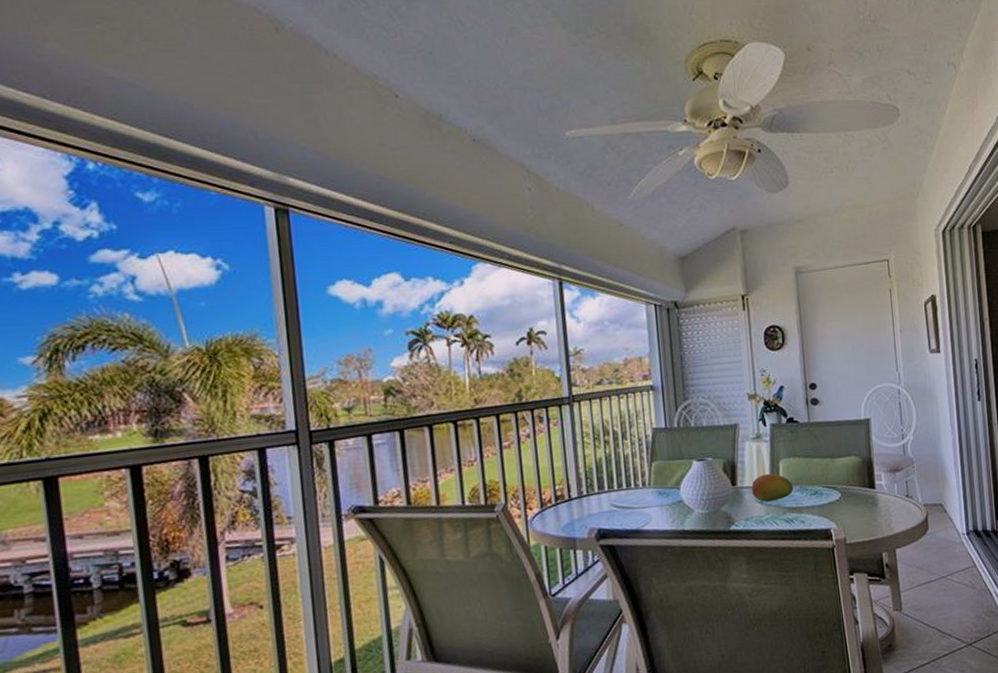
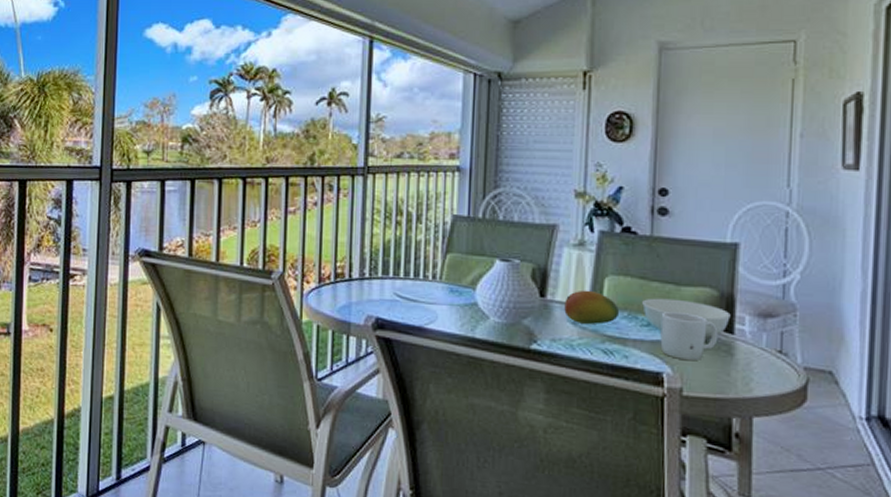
bowl: none [809,468,872,498] -> present [642,298,731,341]
mug: none [823,478,865,516] -> present [660,311,719,361]

